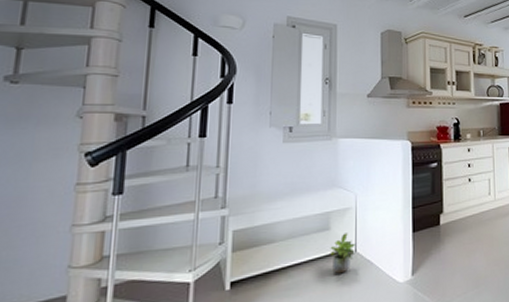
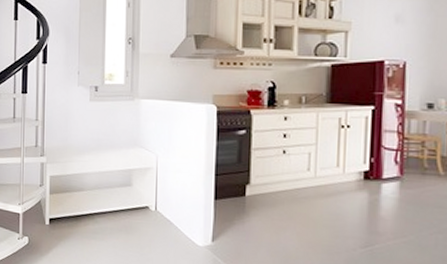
potted plant: present [330,233,357,274] -> none [131,191,157,228]

